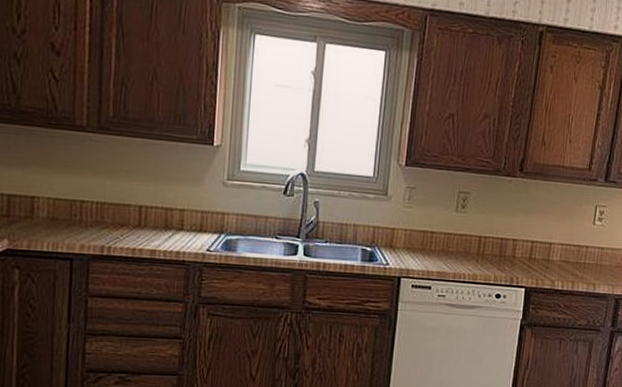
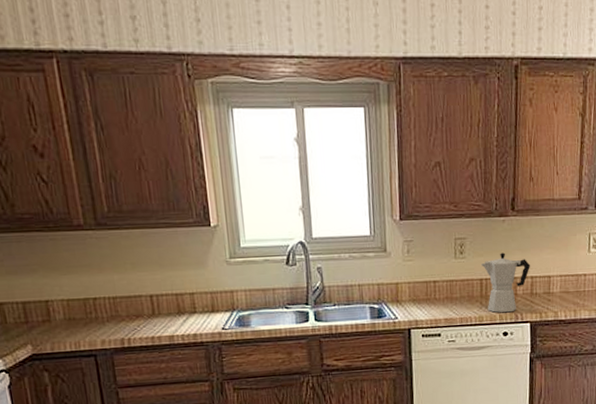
moka pot: none [482,212,532,275] -> present [481,252,530,313]

